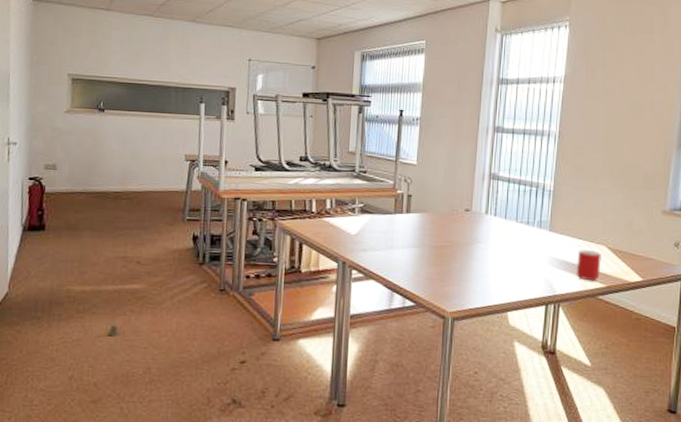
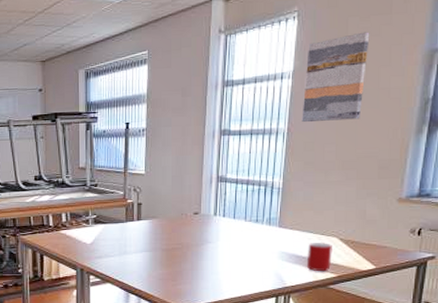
wall art: none [572,47,635,129] -> present [302,32,370,123]

